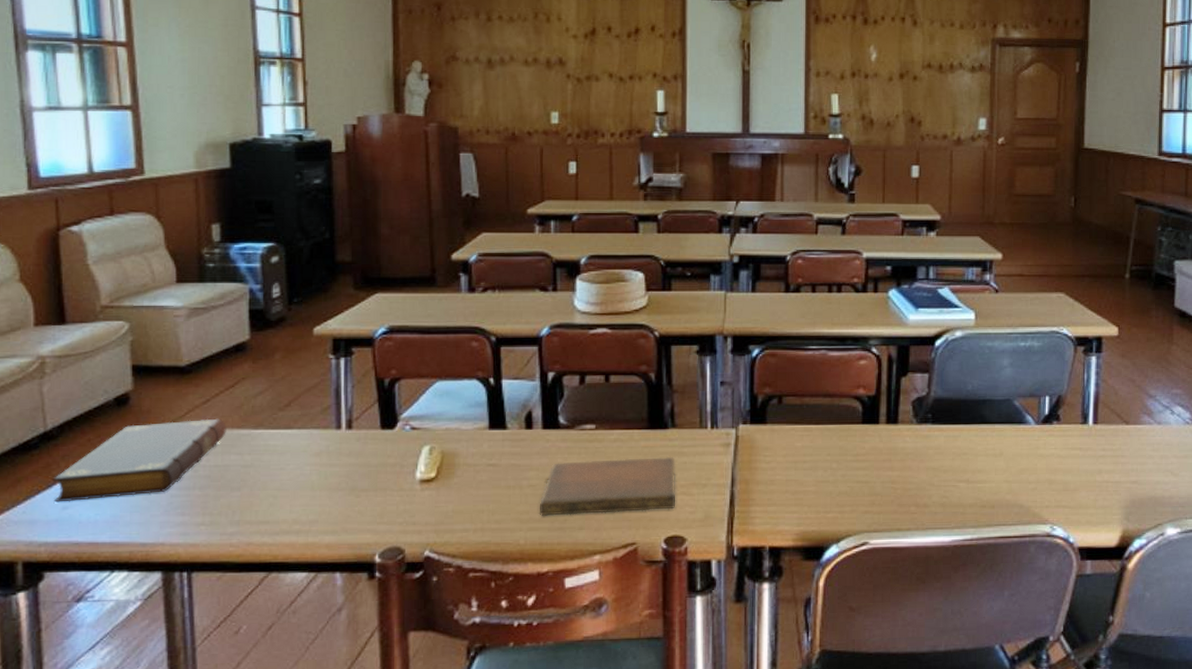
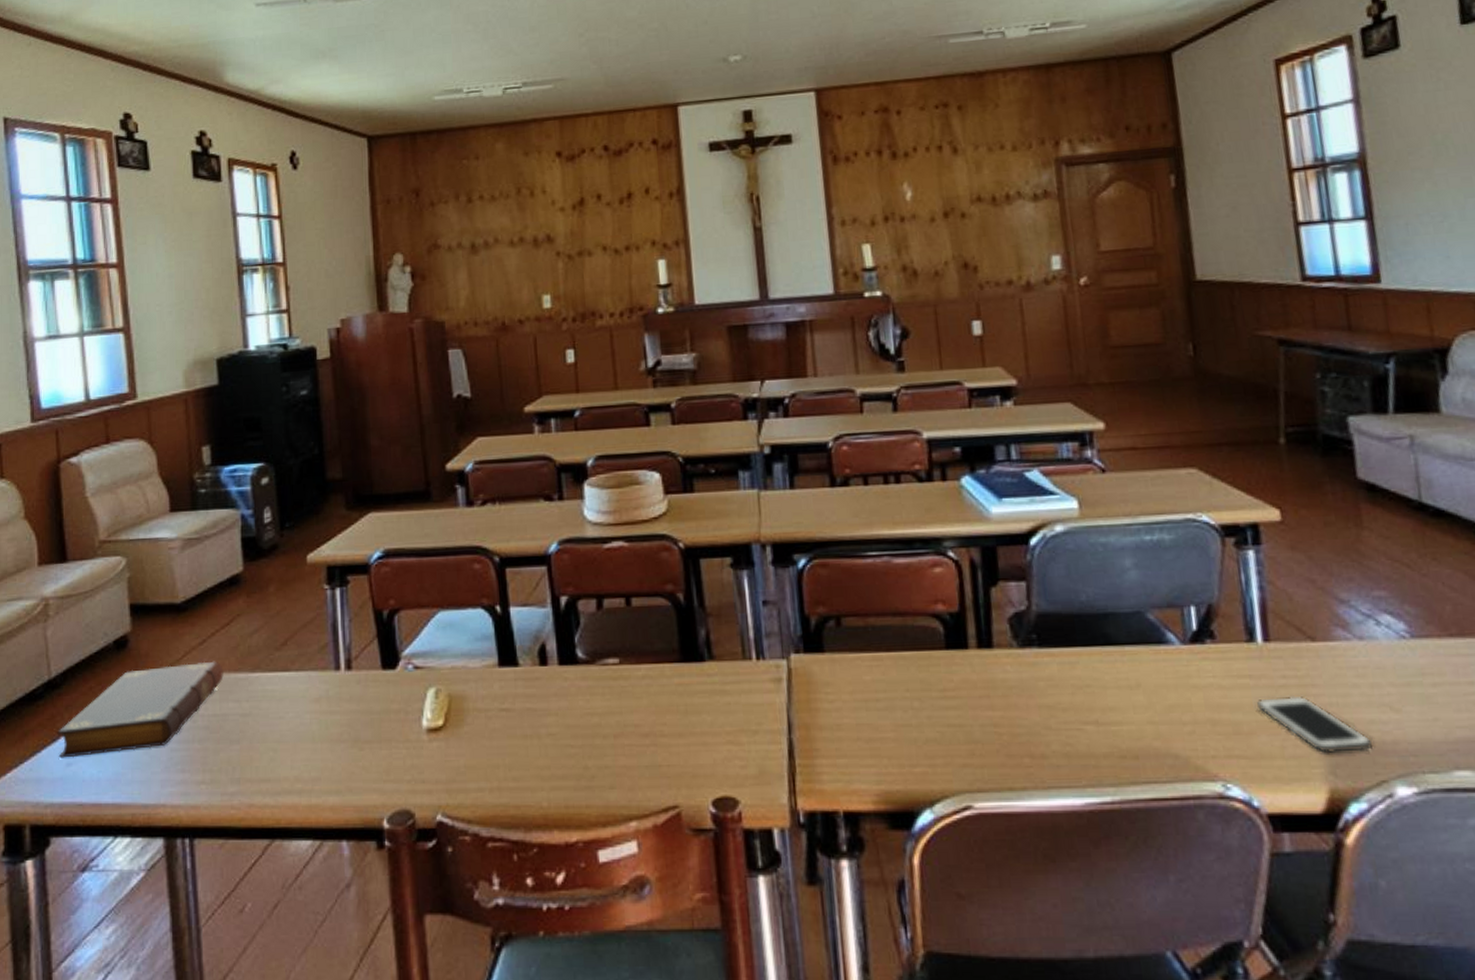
notebook: present [539,456,676,516] -> none [562,695,723,772]
cell phone: none [1082,463,1156,504] -> present [1256,695,1373,753]

